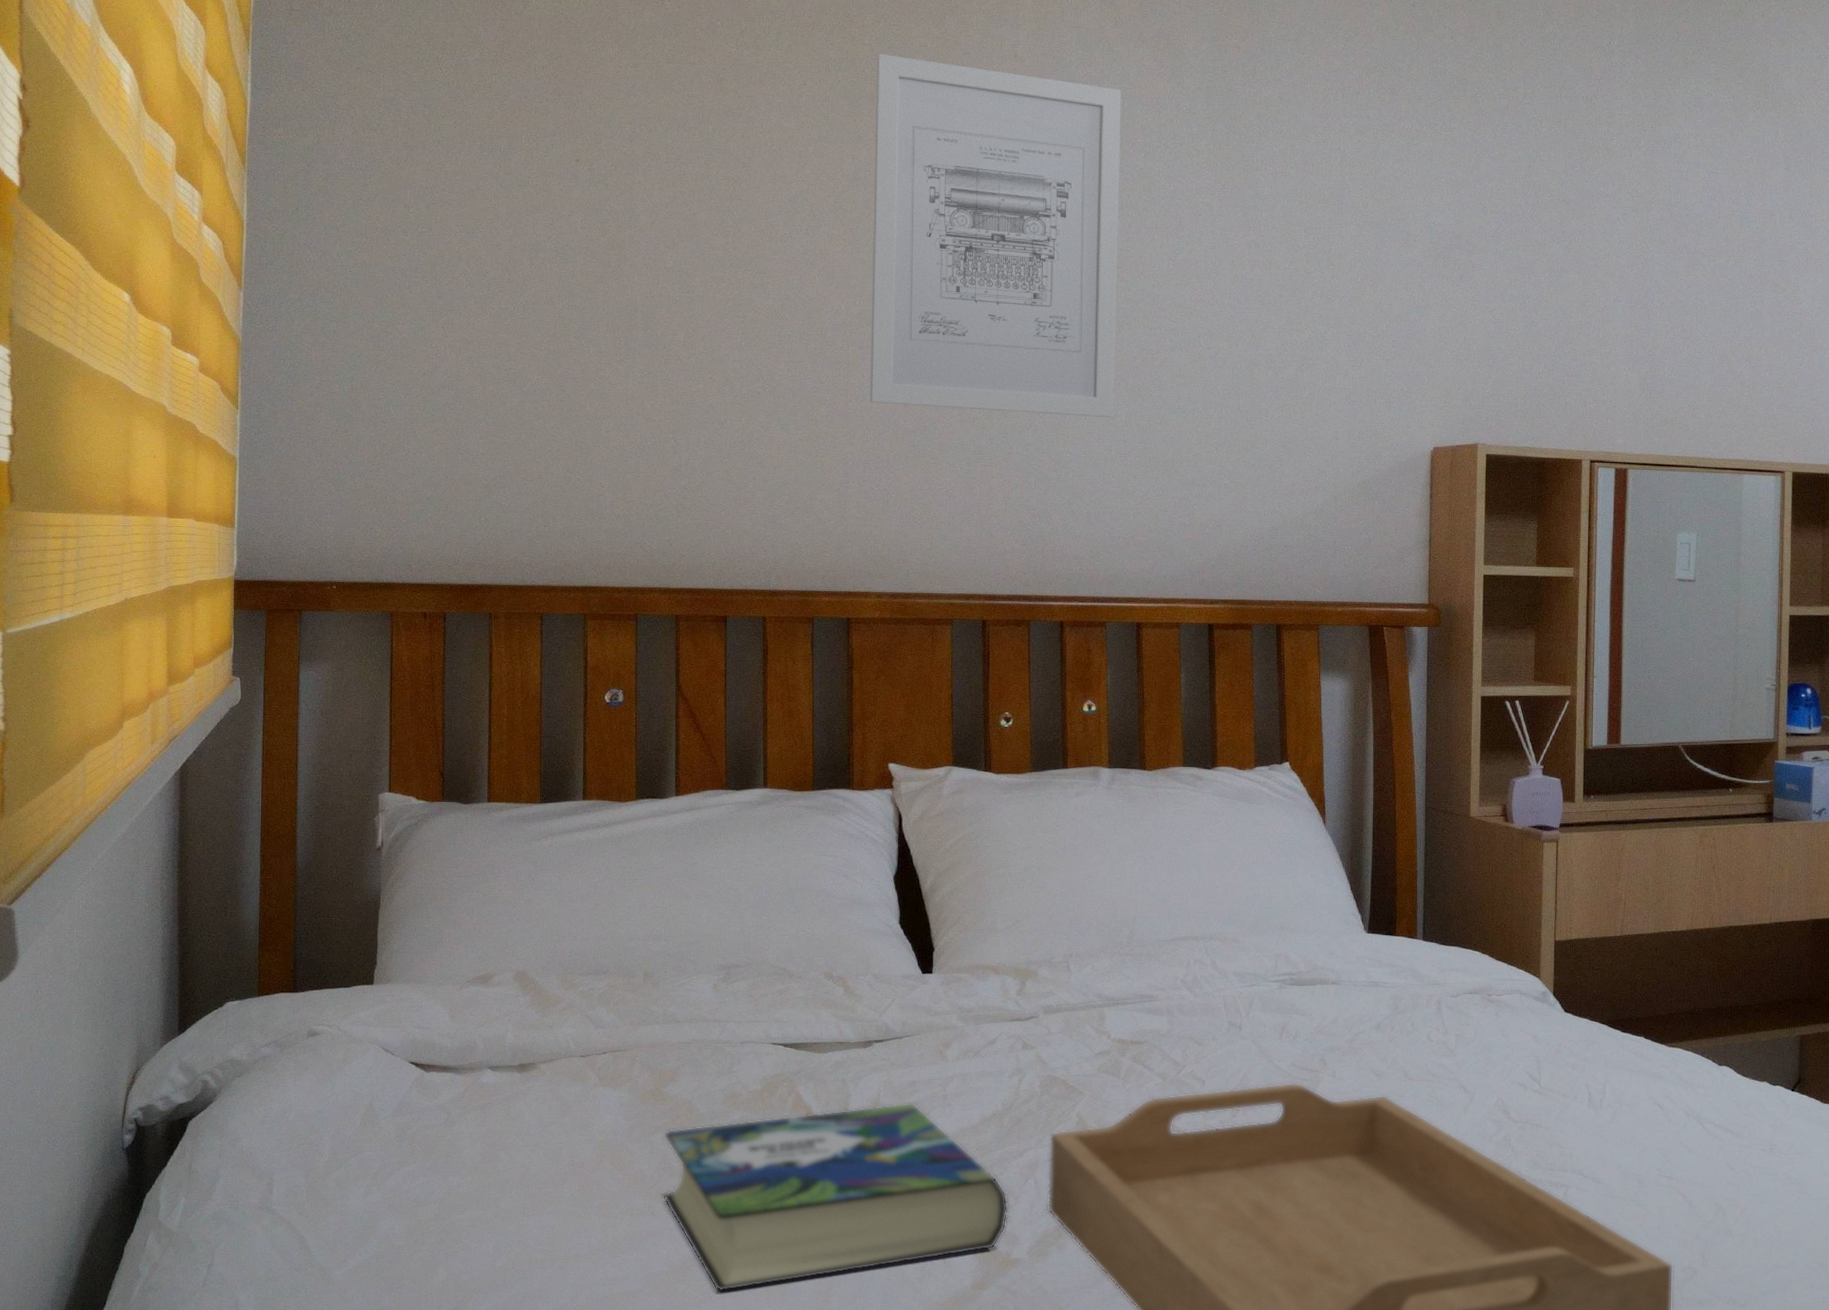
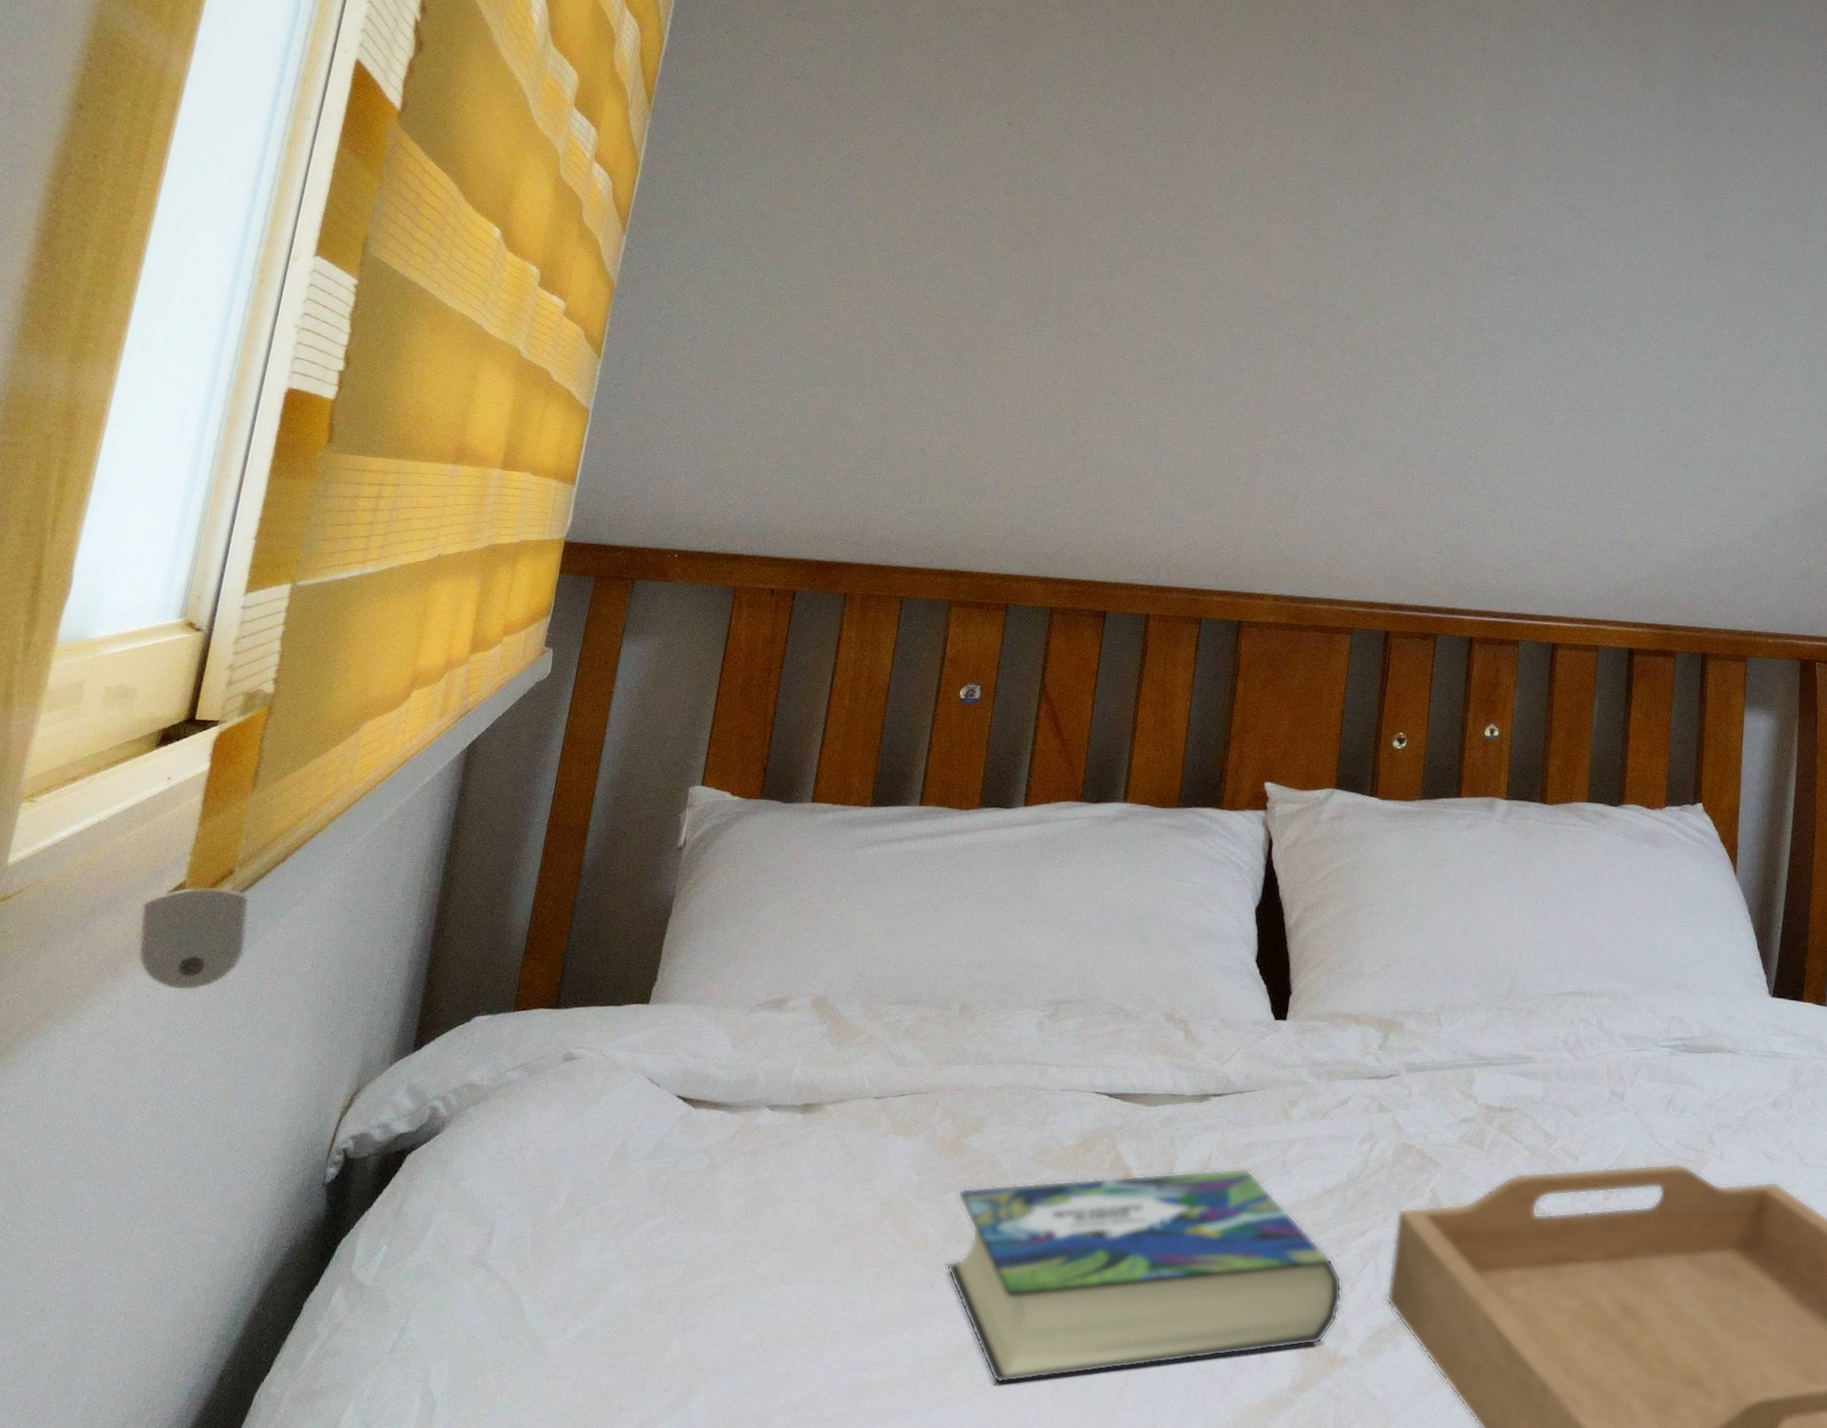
wall art: present [869,54,1122,418] -> none [1290,38,1591,425]

